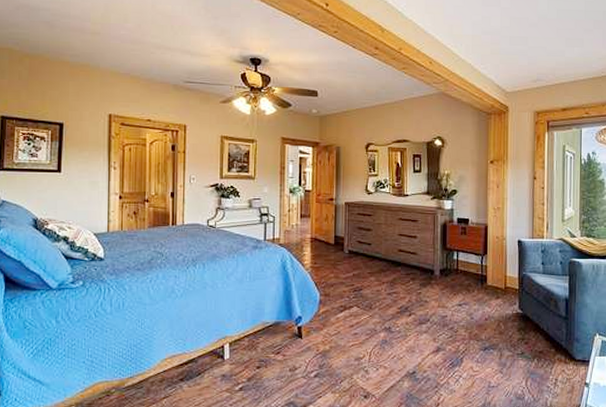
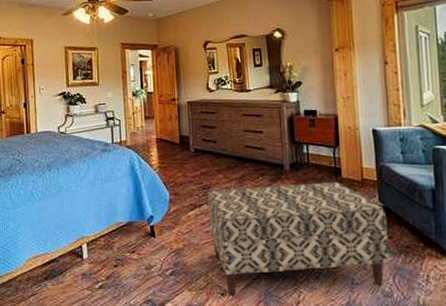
bench: none [358,289,525,399] -> present [208,182,390,297]

